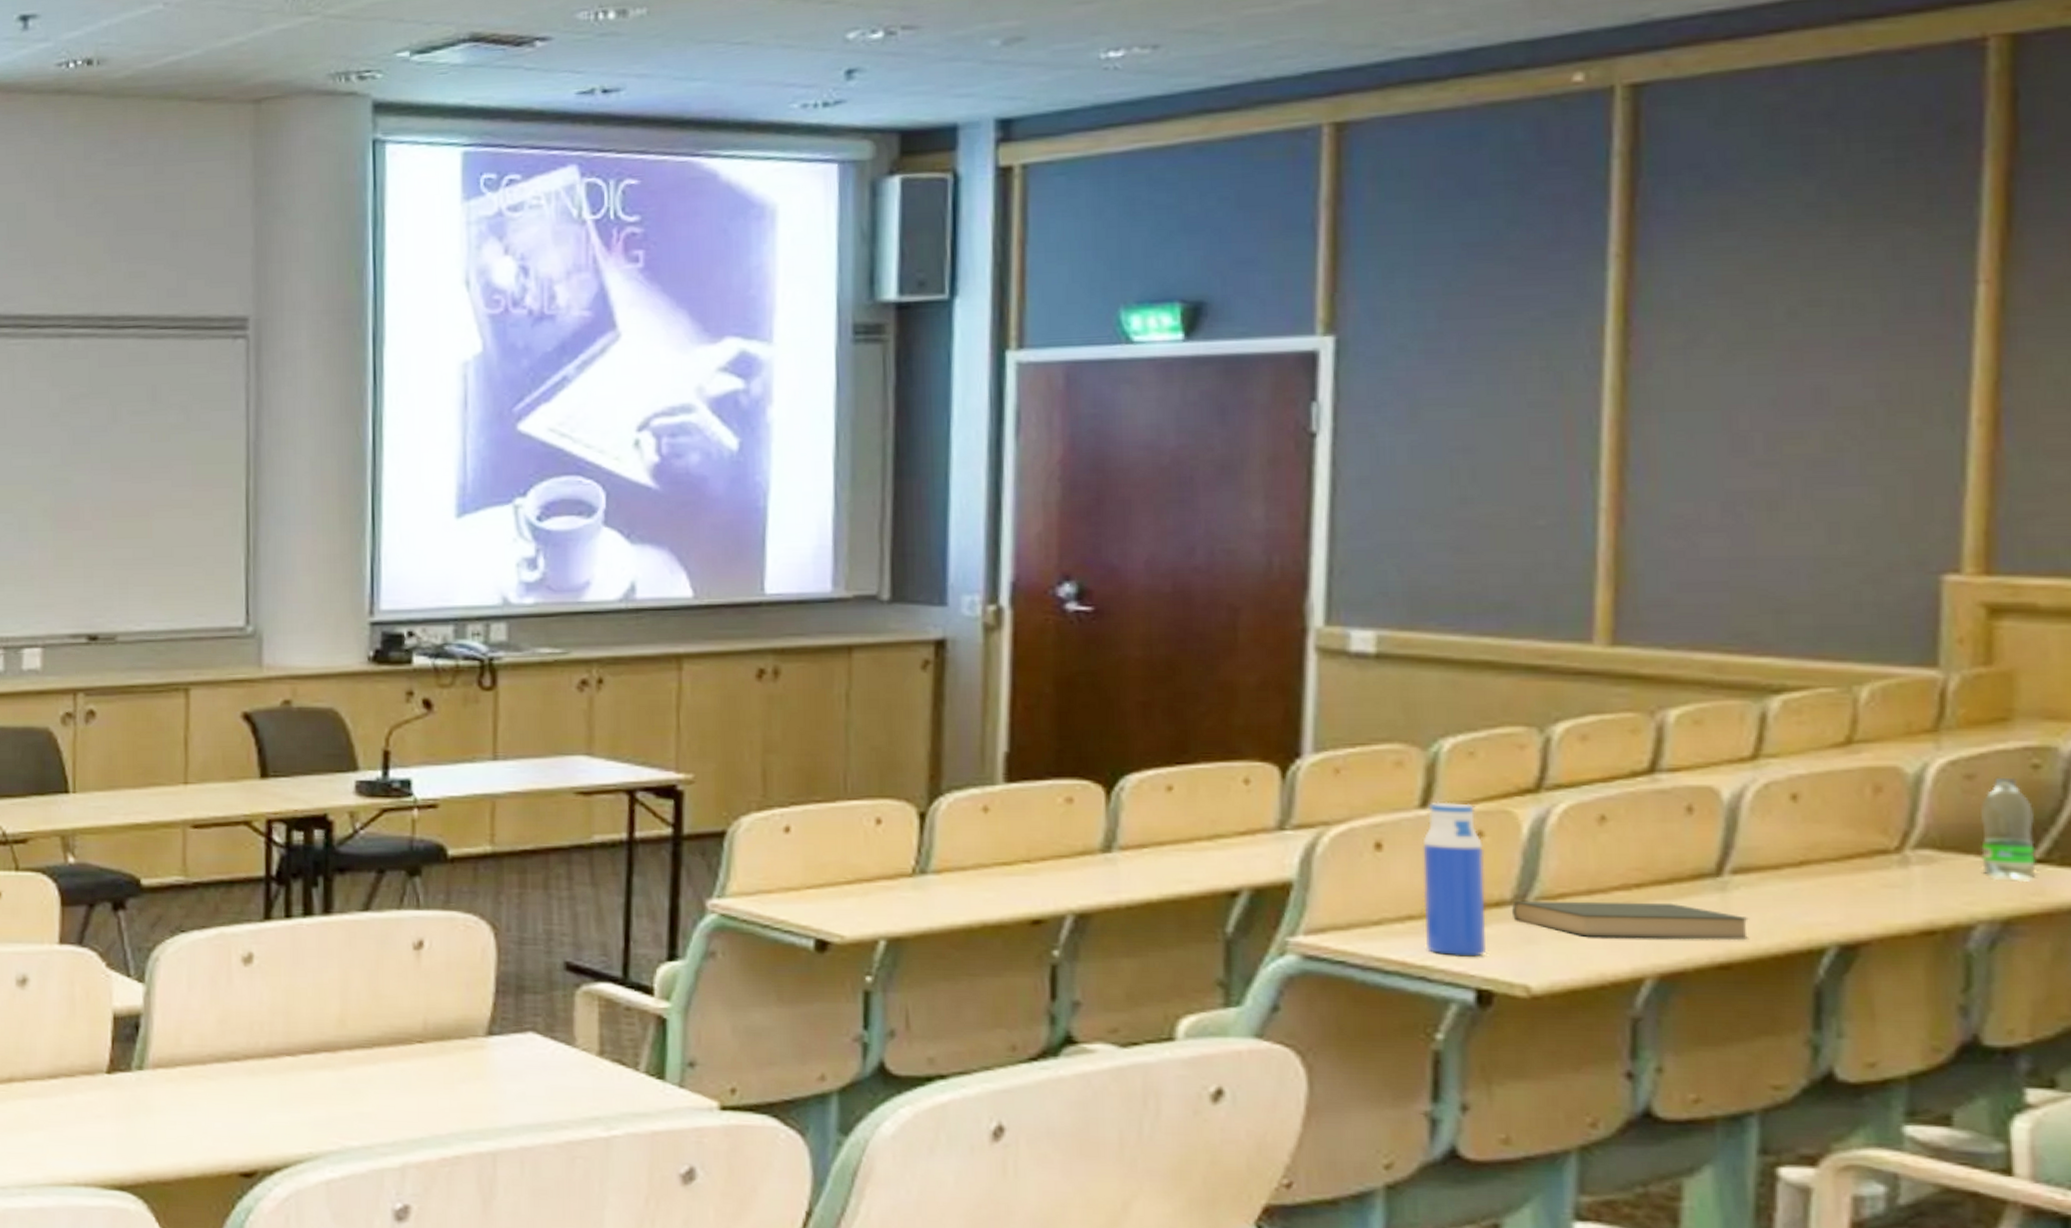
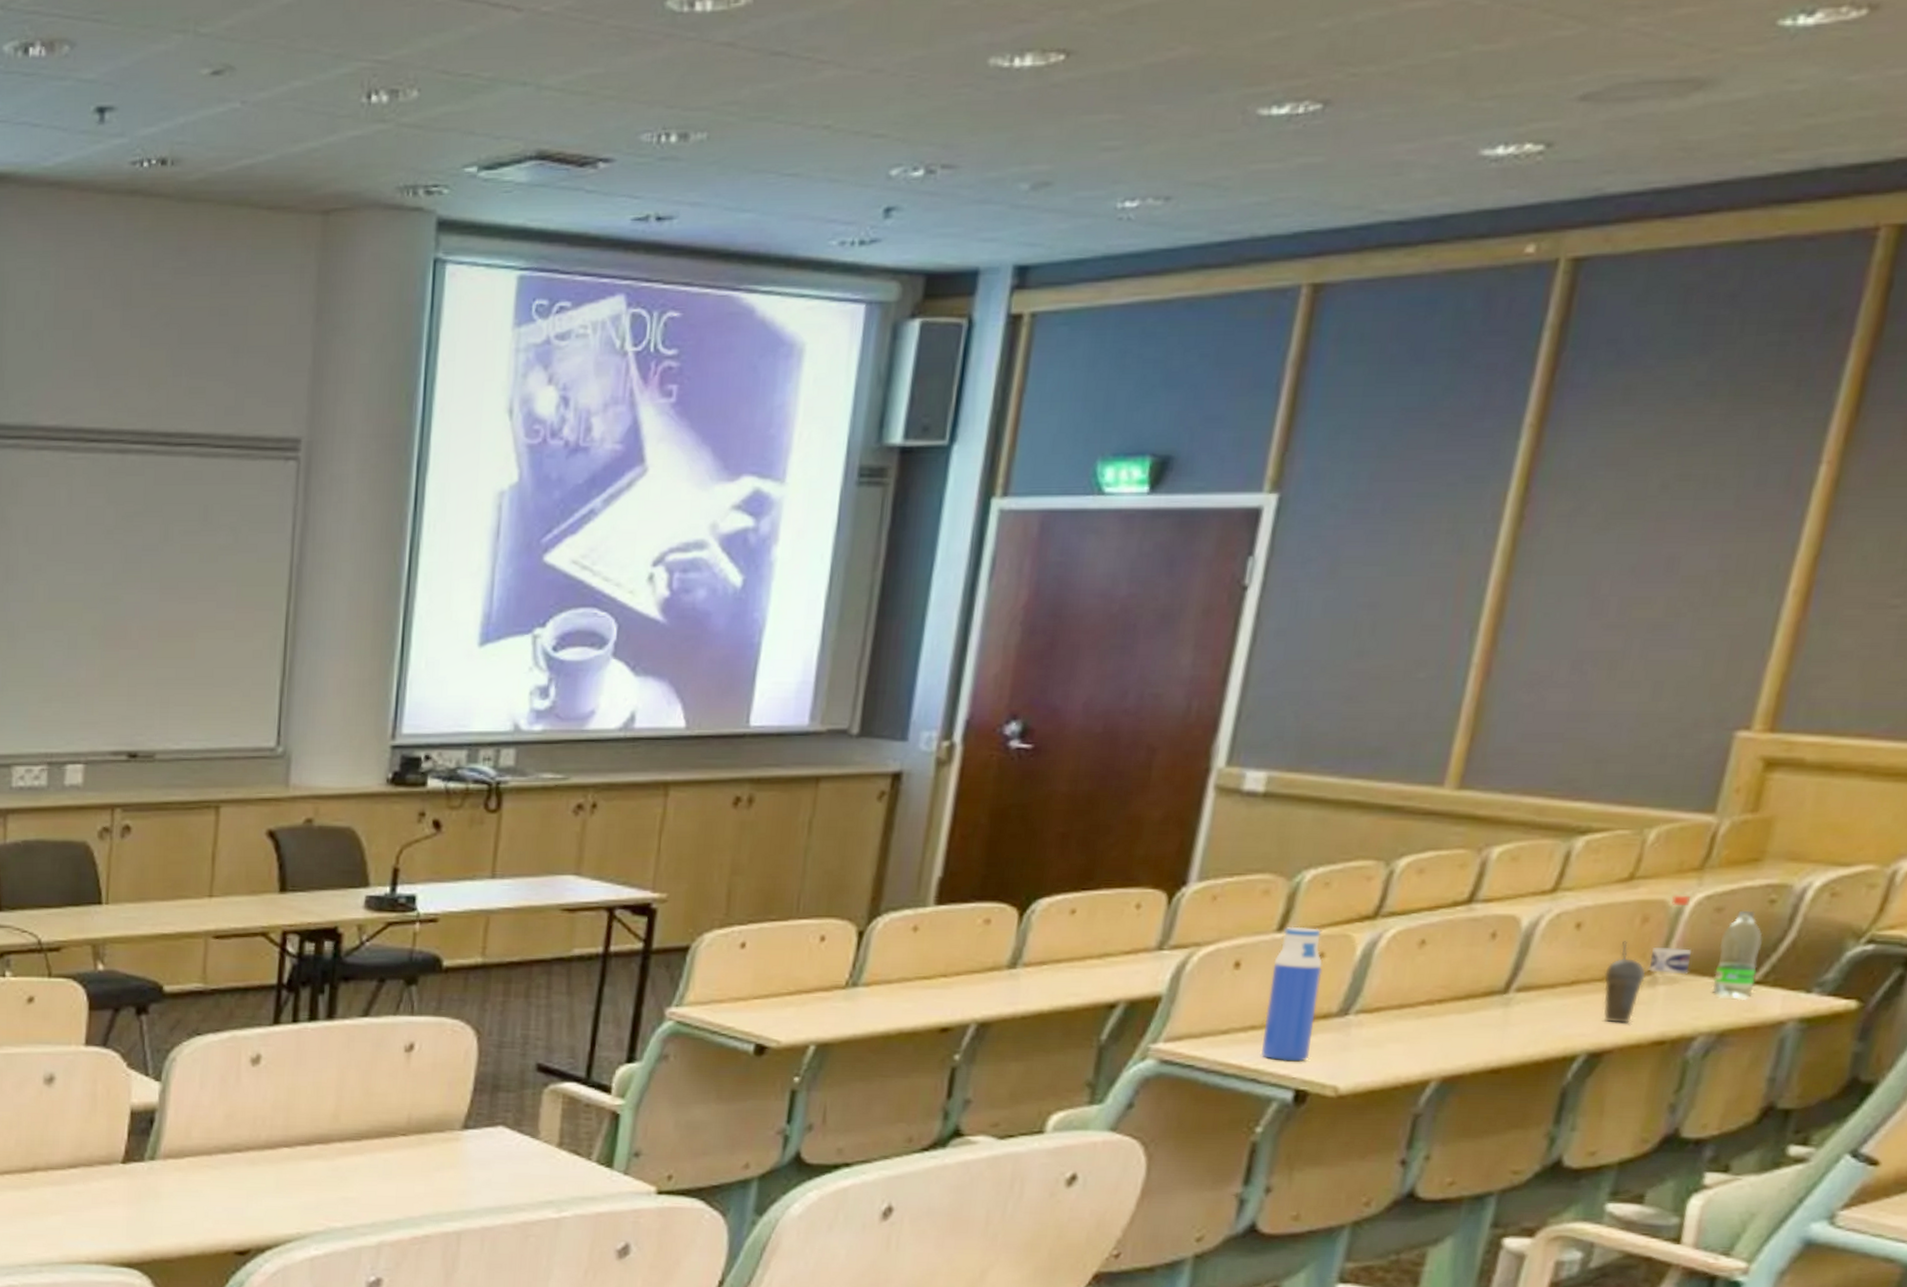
book: present [1512,900,1750,941] -> none [1335,1013,1522,1049]
beverage cup: none [1838,814,1893,910] -> present [1603,941,1646,1023]
water bottle: none [1894,761,1948,853] -> present [1648,895,1691,975]

